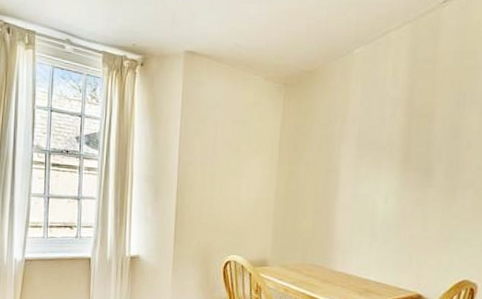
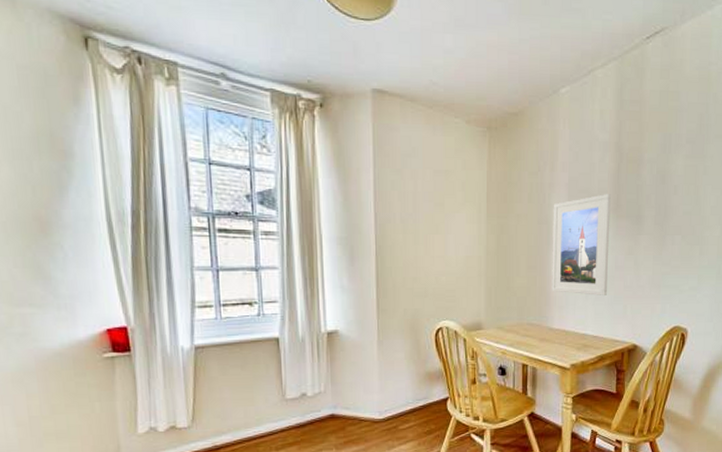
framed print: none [336,146,400,244] -> present [551,194,611,295]

